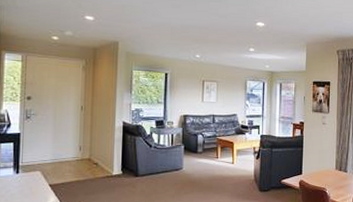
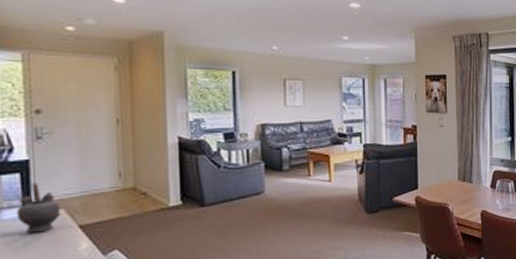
teapot: none [8,150,38,188] -> present [16,182,61,233]

